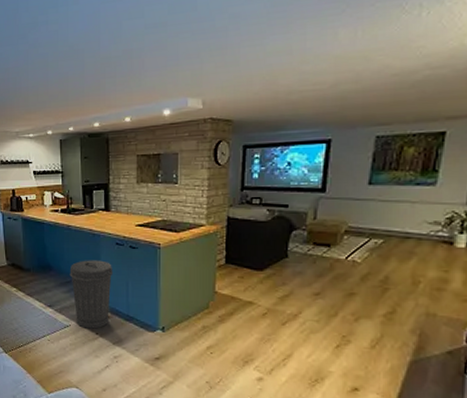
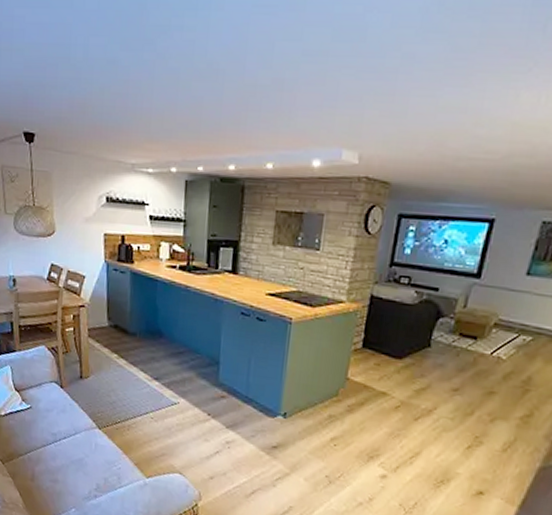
trash can: present [69,260,113,329] -> none [183,329,235,410]

